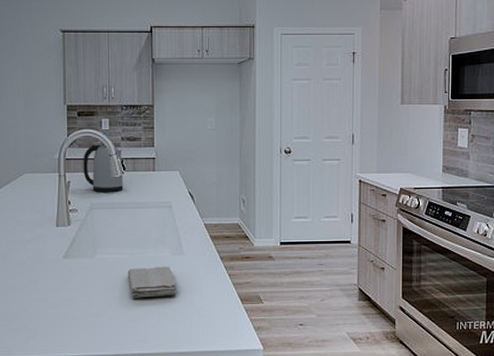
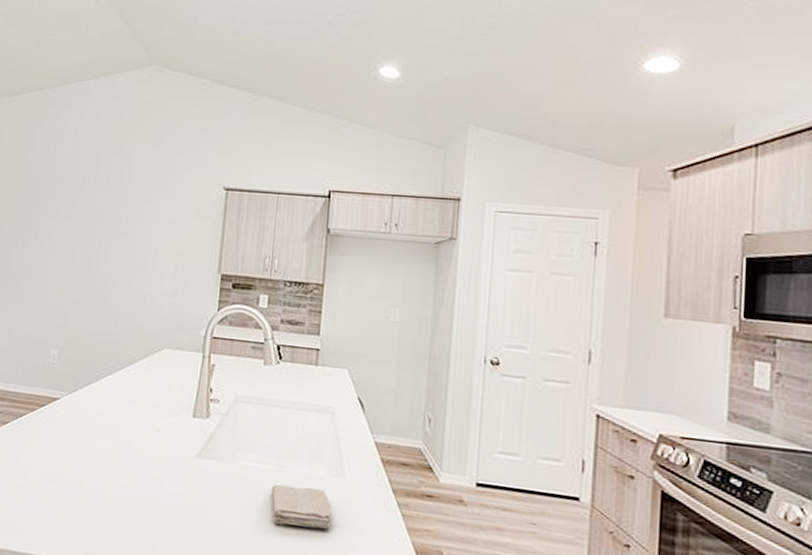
kettle: present [83,143,124,192] -> none [231,323,280,385]

